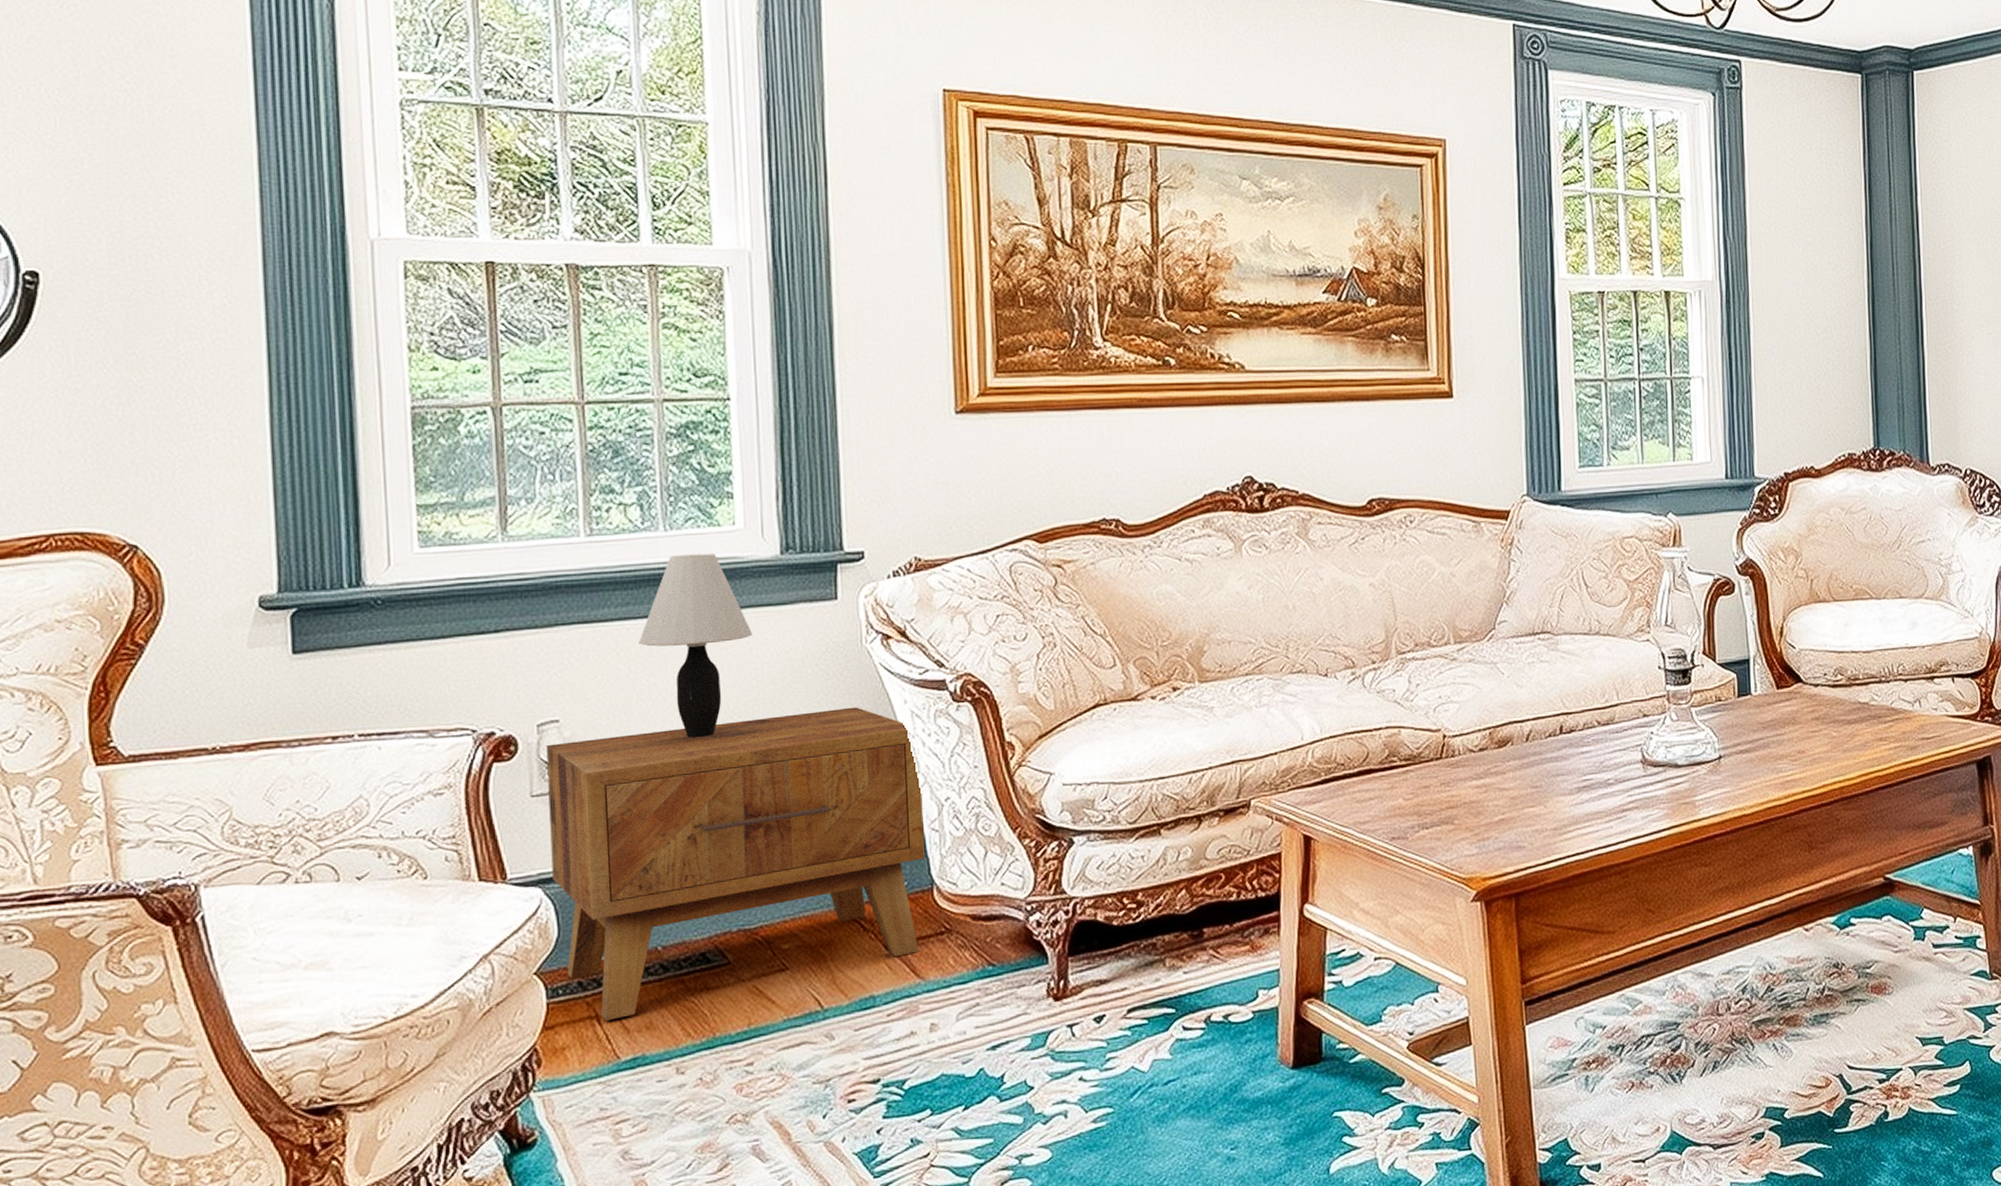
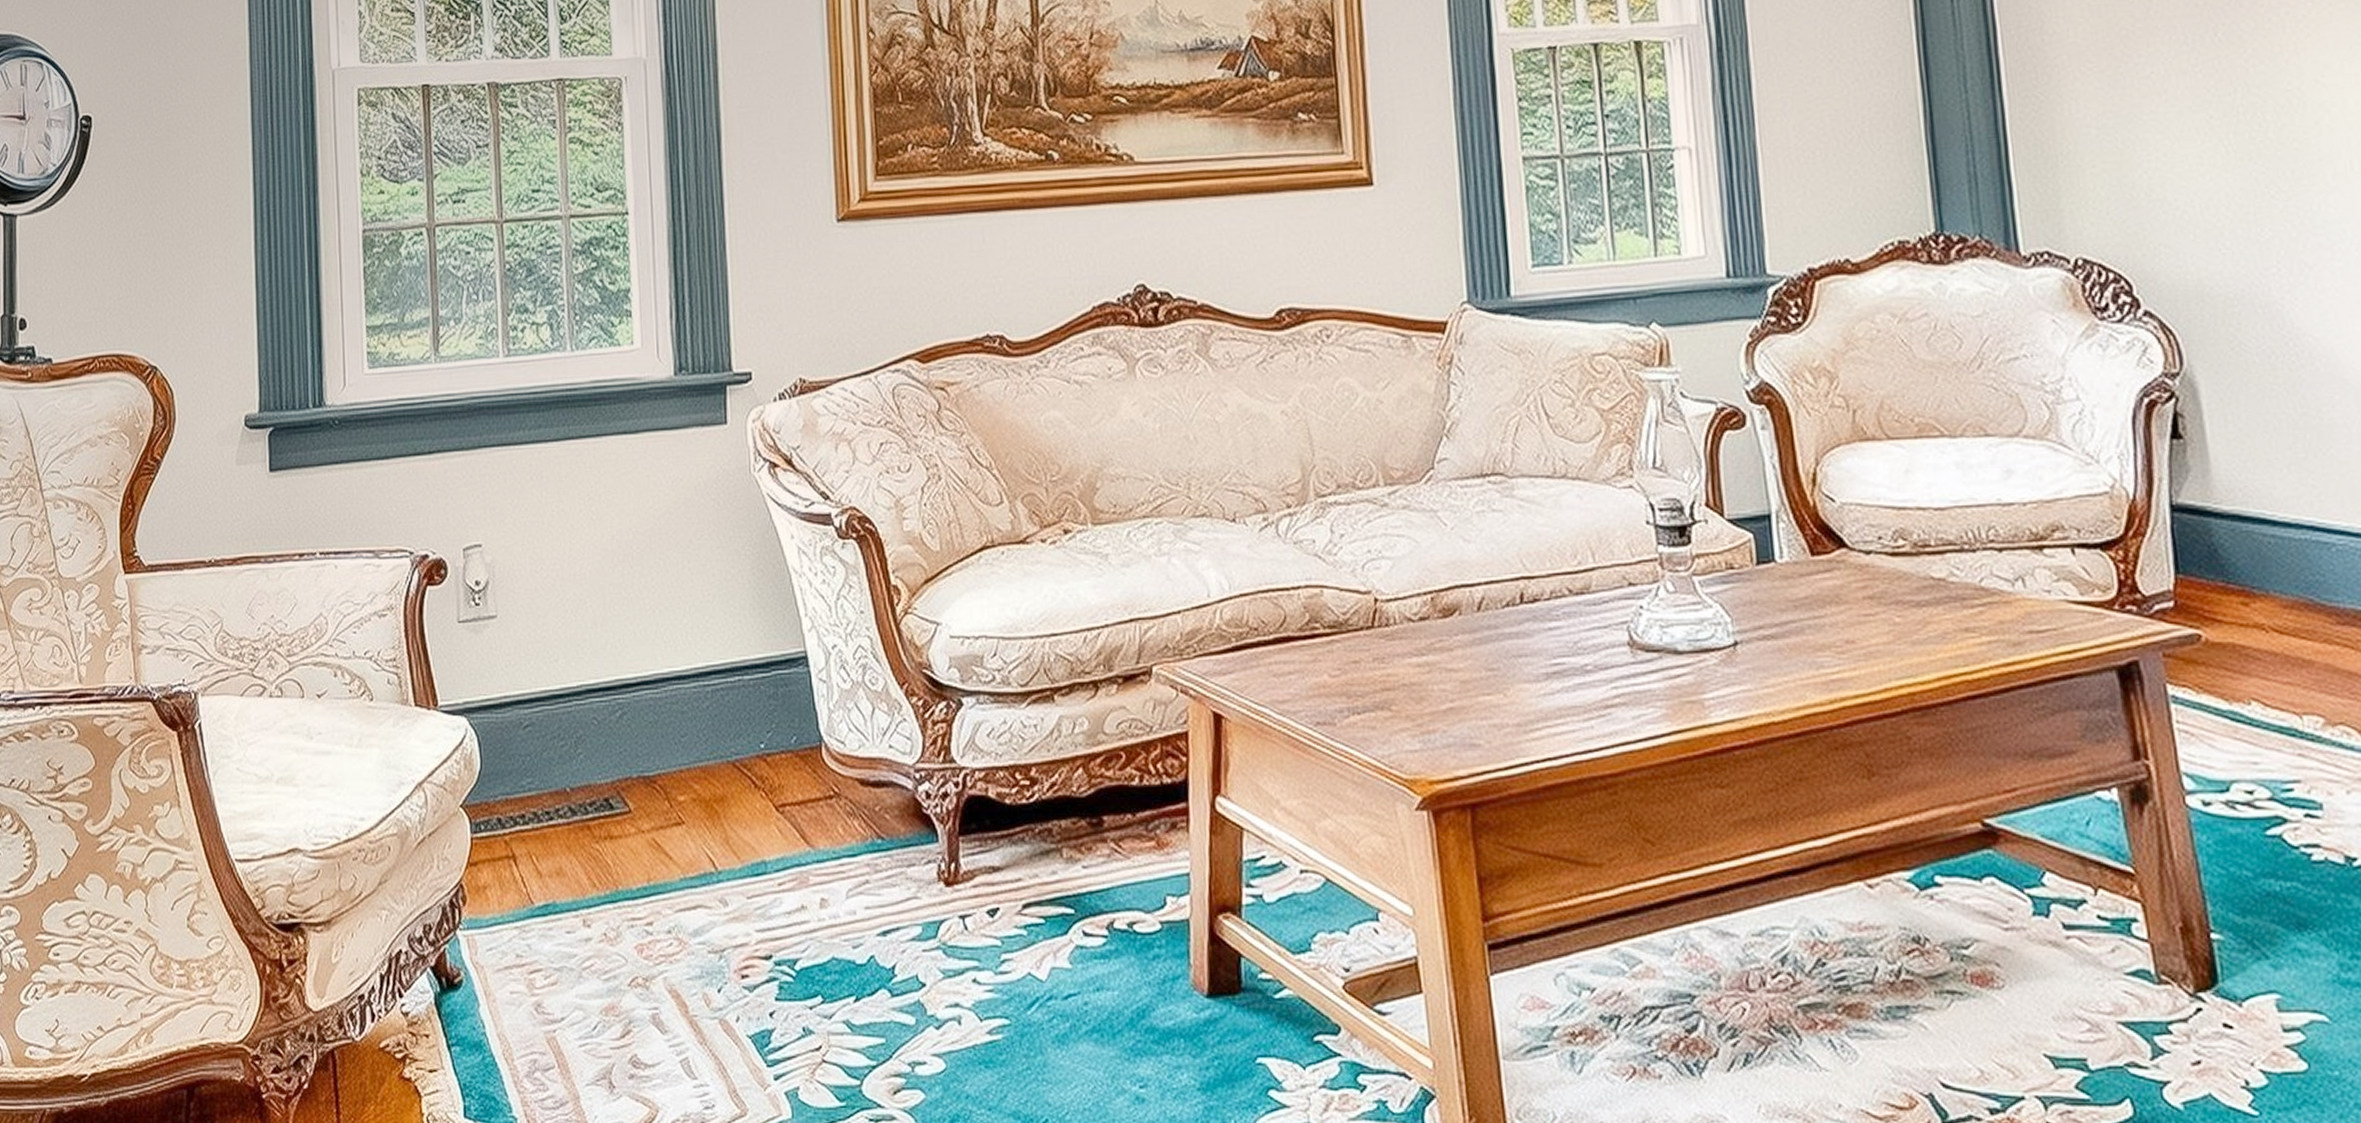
side table: present [546,707,925,1021] -> none [471,541,813,862]
table lamp: present [639,553,752,738] -> none [549,374,649,569]

